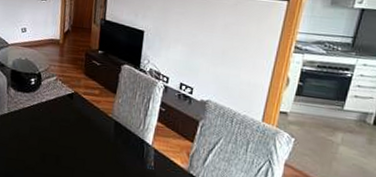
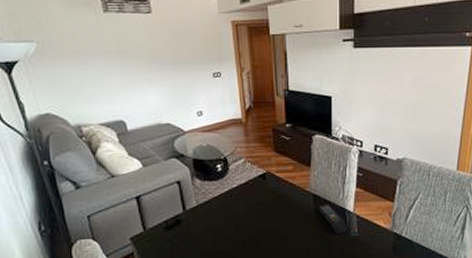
remote control: none [118,132,144,165] -> present [318,204,347,234]

